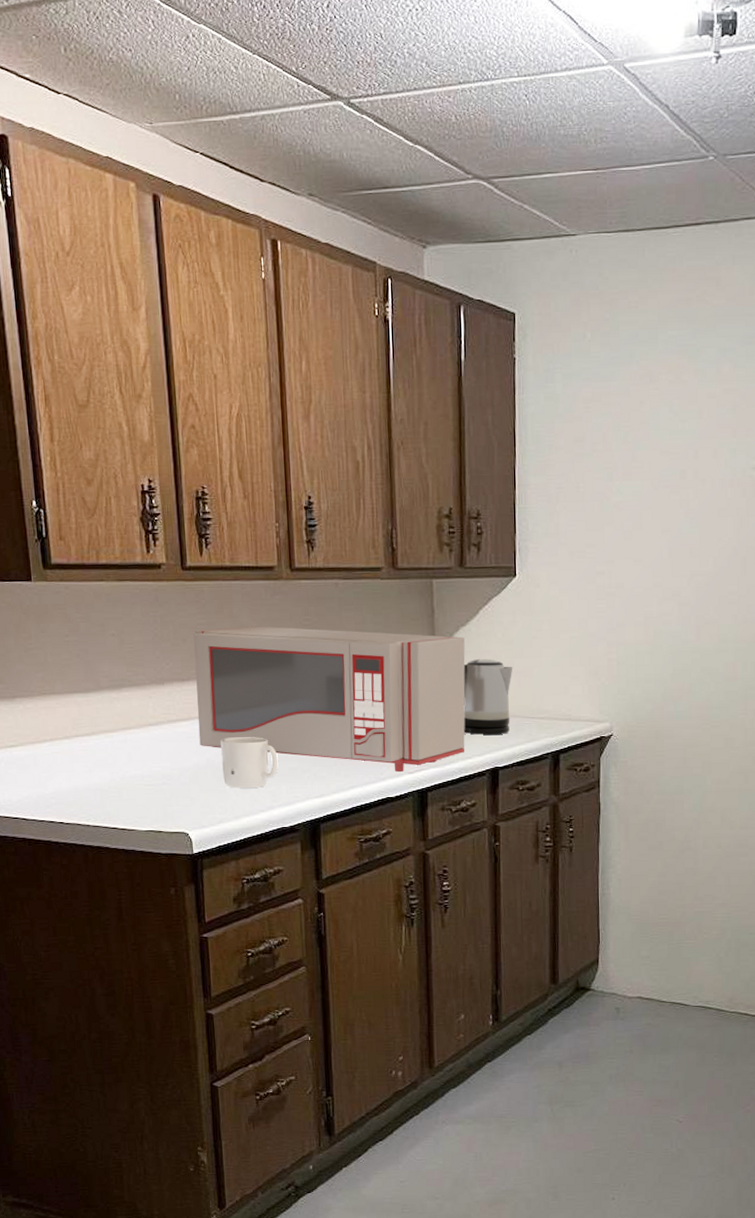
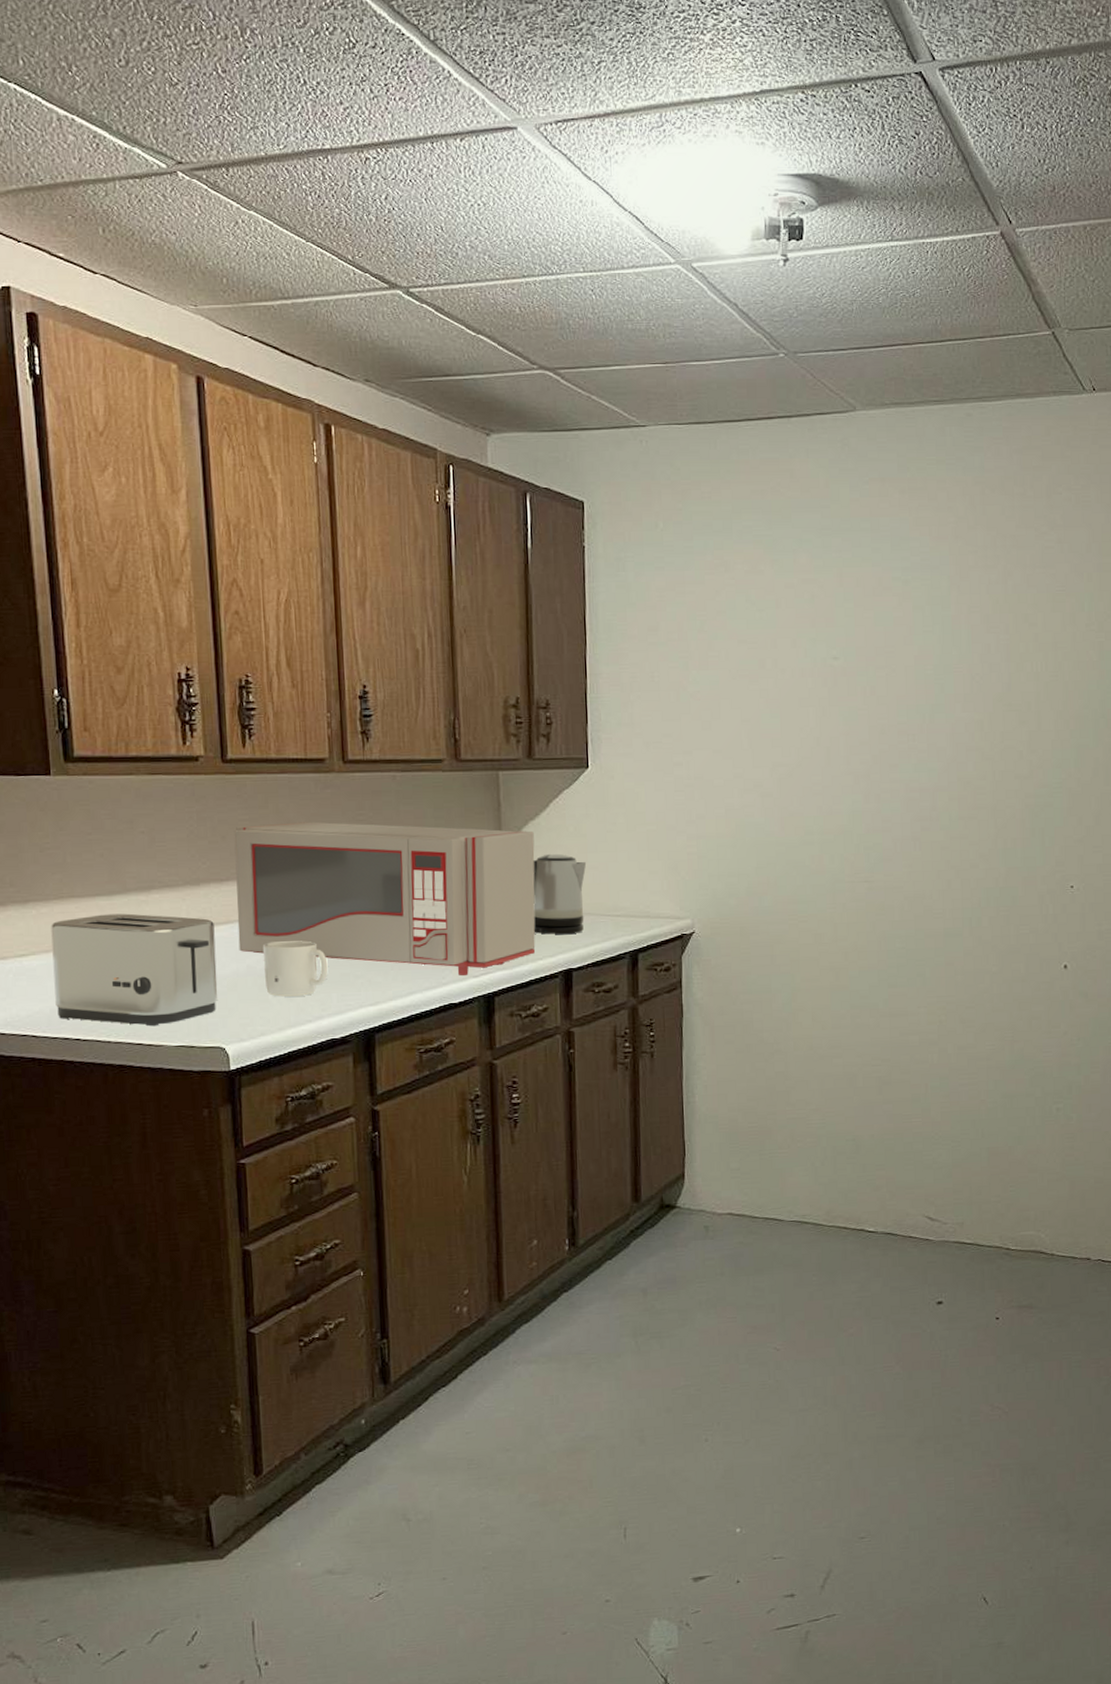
toaster: none [36,709,181,813] -> present [51,913,218,1027]

